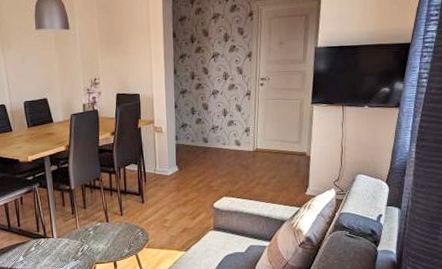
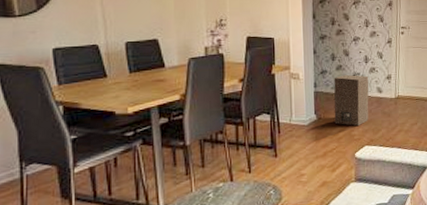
speaker: none [193,128,228,178] -> present [333,75,369,127]

